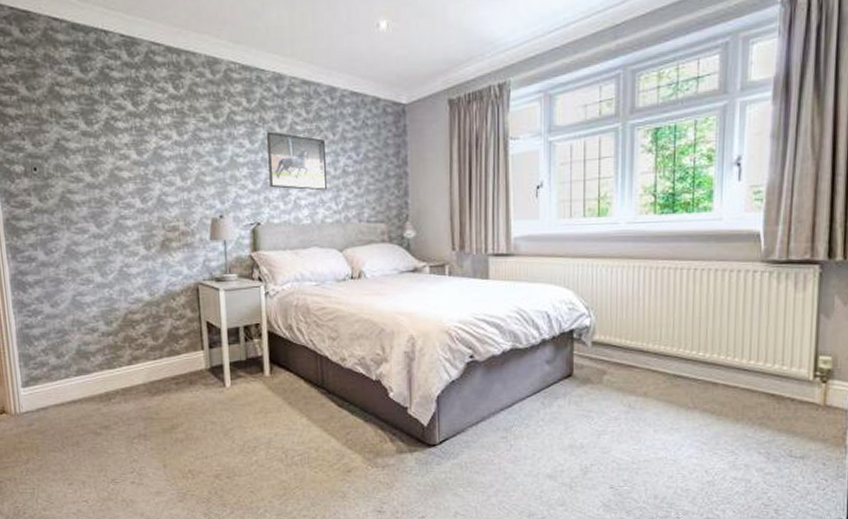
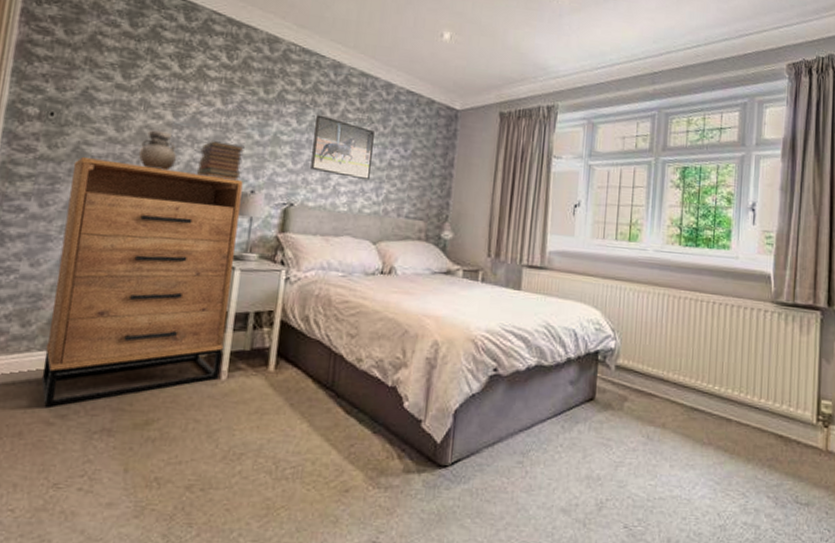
dresser: none [64,205,224,421] -> present [41,157,243,407]
vase: none [116,170,149,208] -> present [139,130,177,171]
book stack: none [168,173,208,209] -> present [196,141,244,181]

